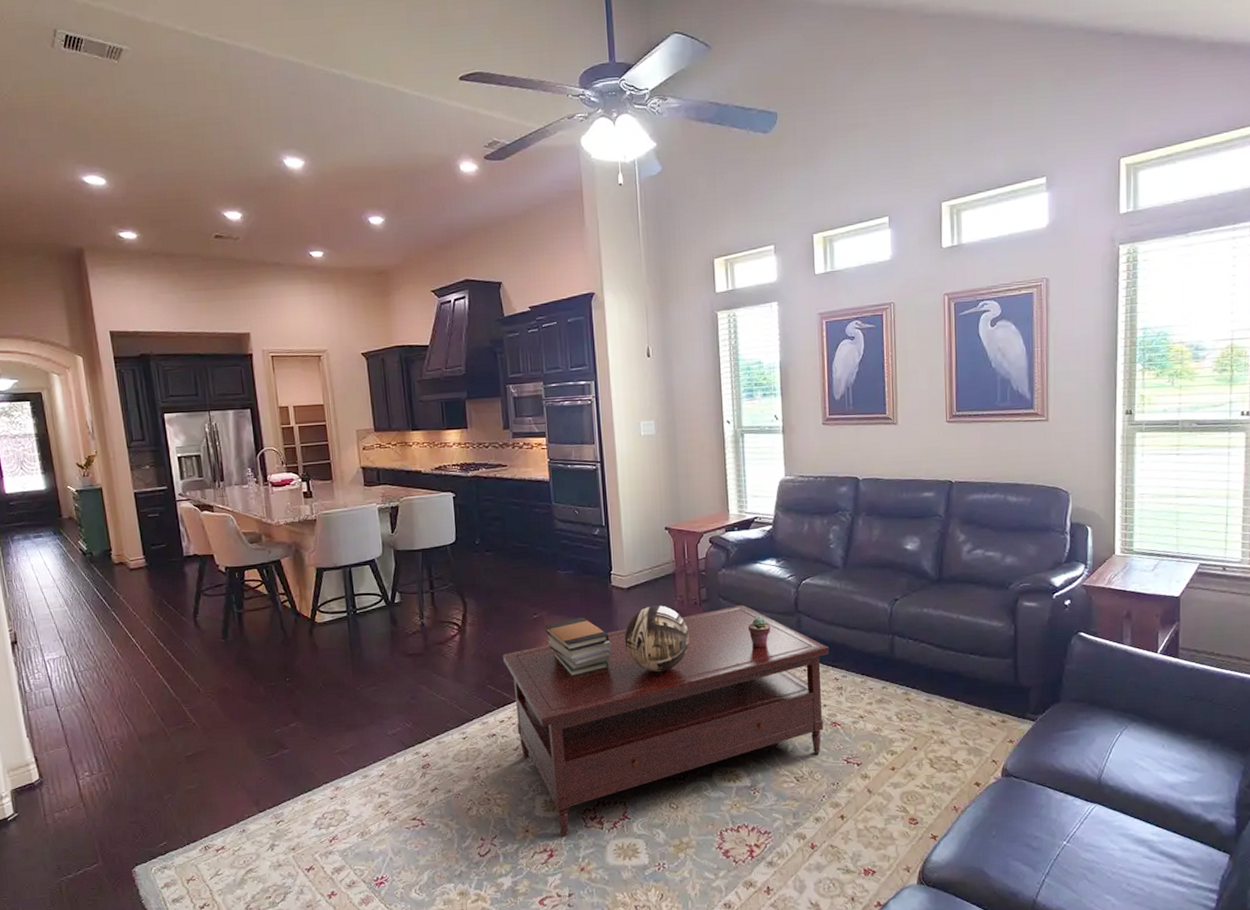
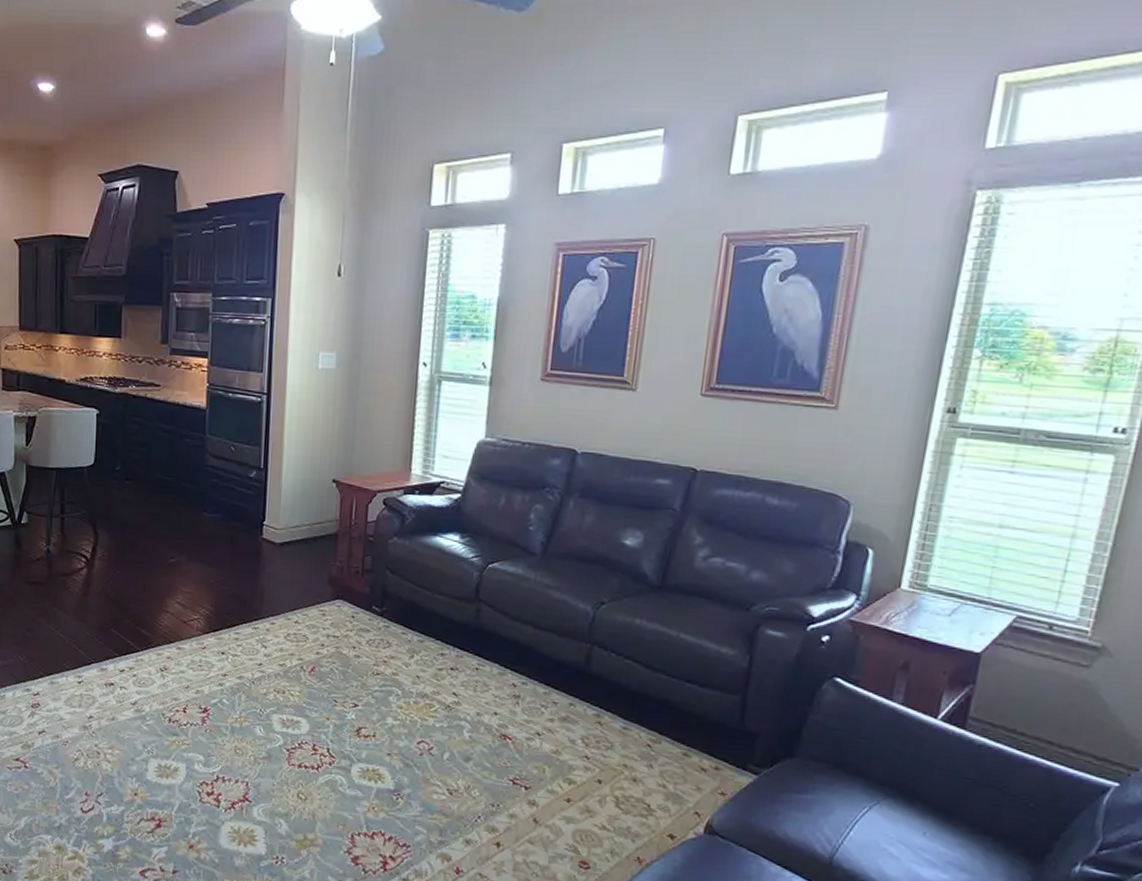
coffee table: present [503,604,830,837] -> none [131,581,511,808]
book stack: present [545,617,612,677] -> none [181,568,254,635]
decorative bowl: present [624,605,690,672] -> none [269,567,345,645]
potted succulent: present [747,617,771,648] -> none [415,598,443,636]

